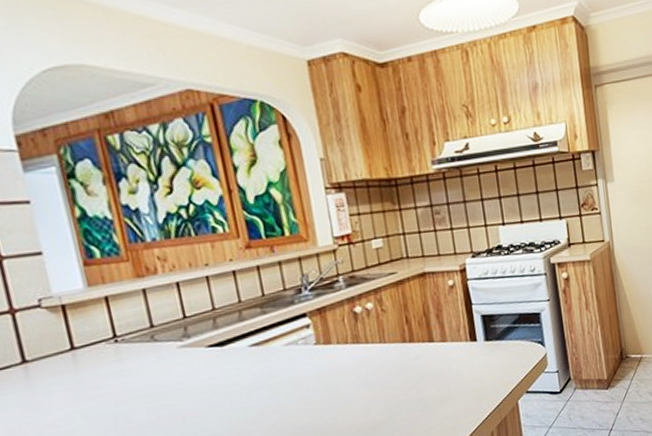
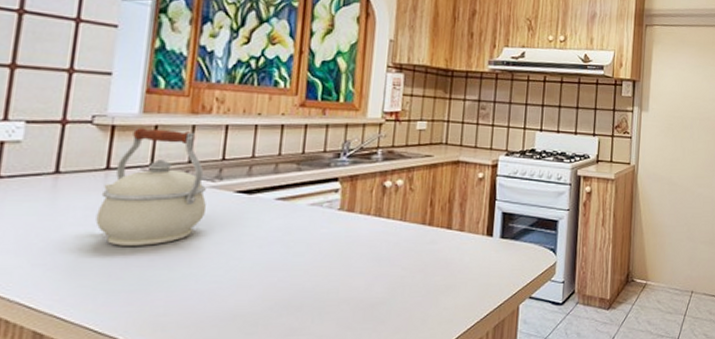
kettle: none [75,296,184,420] -> present [95,128,208,246]

